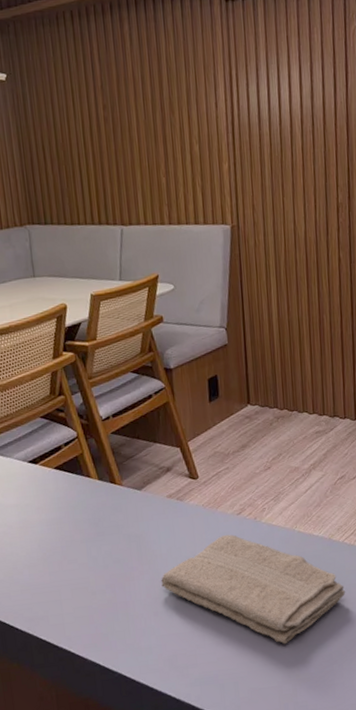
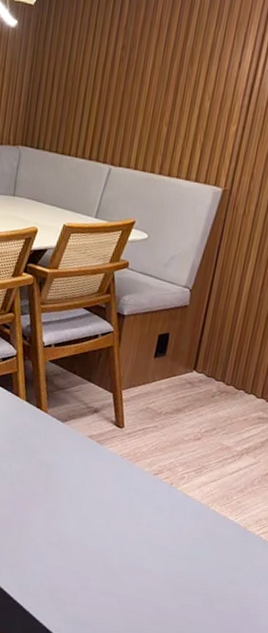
washcloth: present [161,534,346,644] -> none [60,490,248,616]

